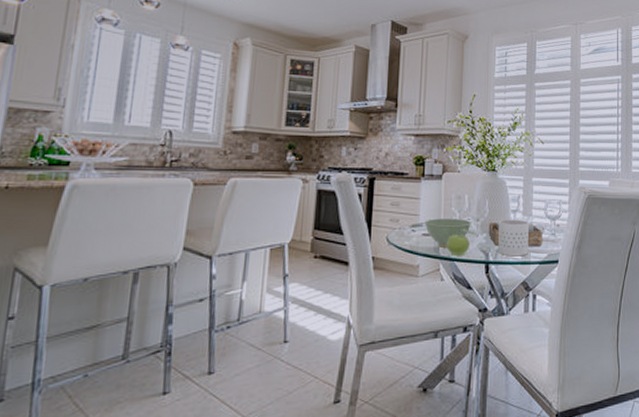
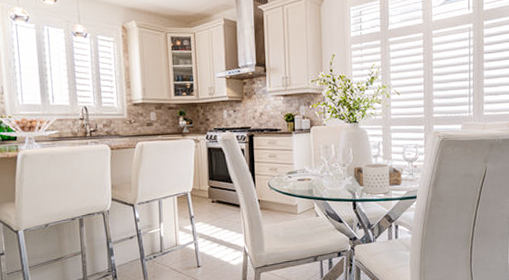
bowl: present [425,218,471,248] -> none [299,165,339,190]
fruit: present [446,228,478,256] -> none [318,173,345,196]

